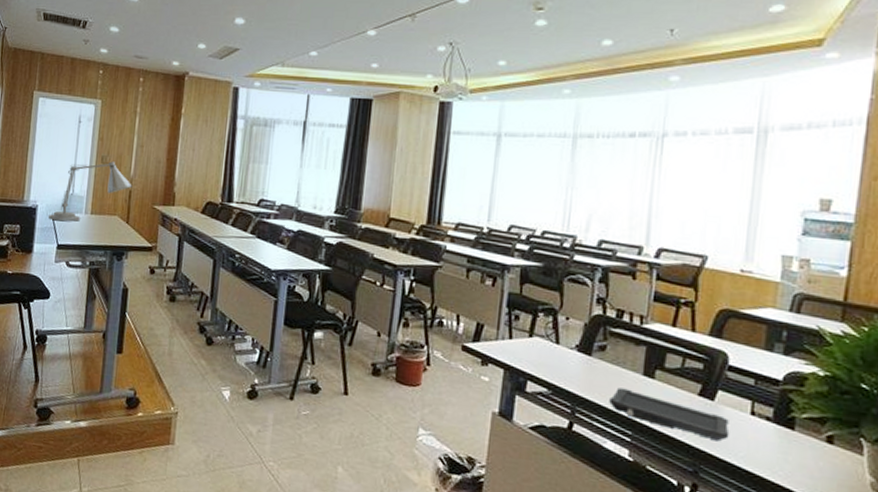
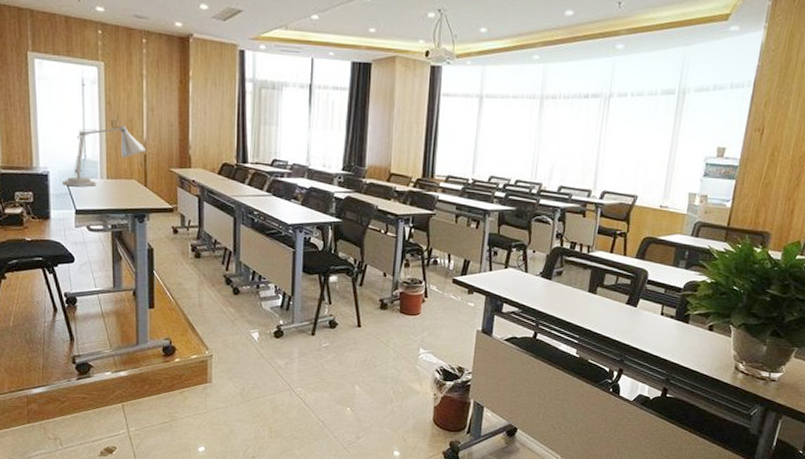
tablet: present [609,387,730,442] -> none [563,303,646,337]

